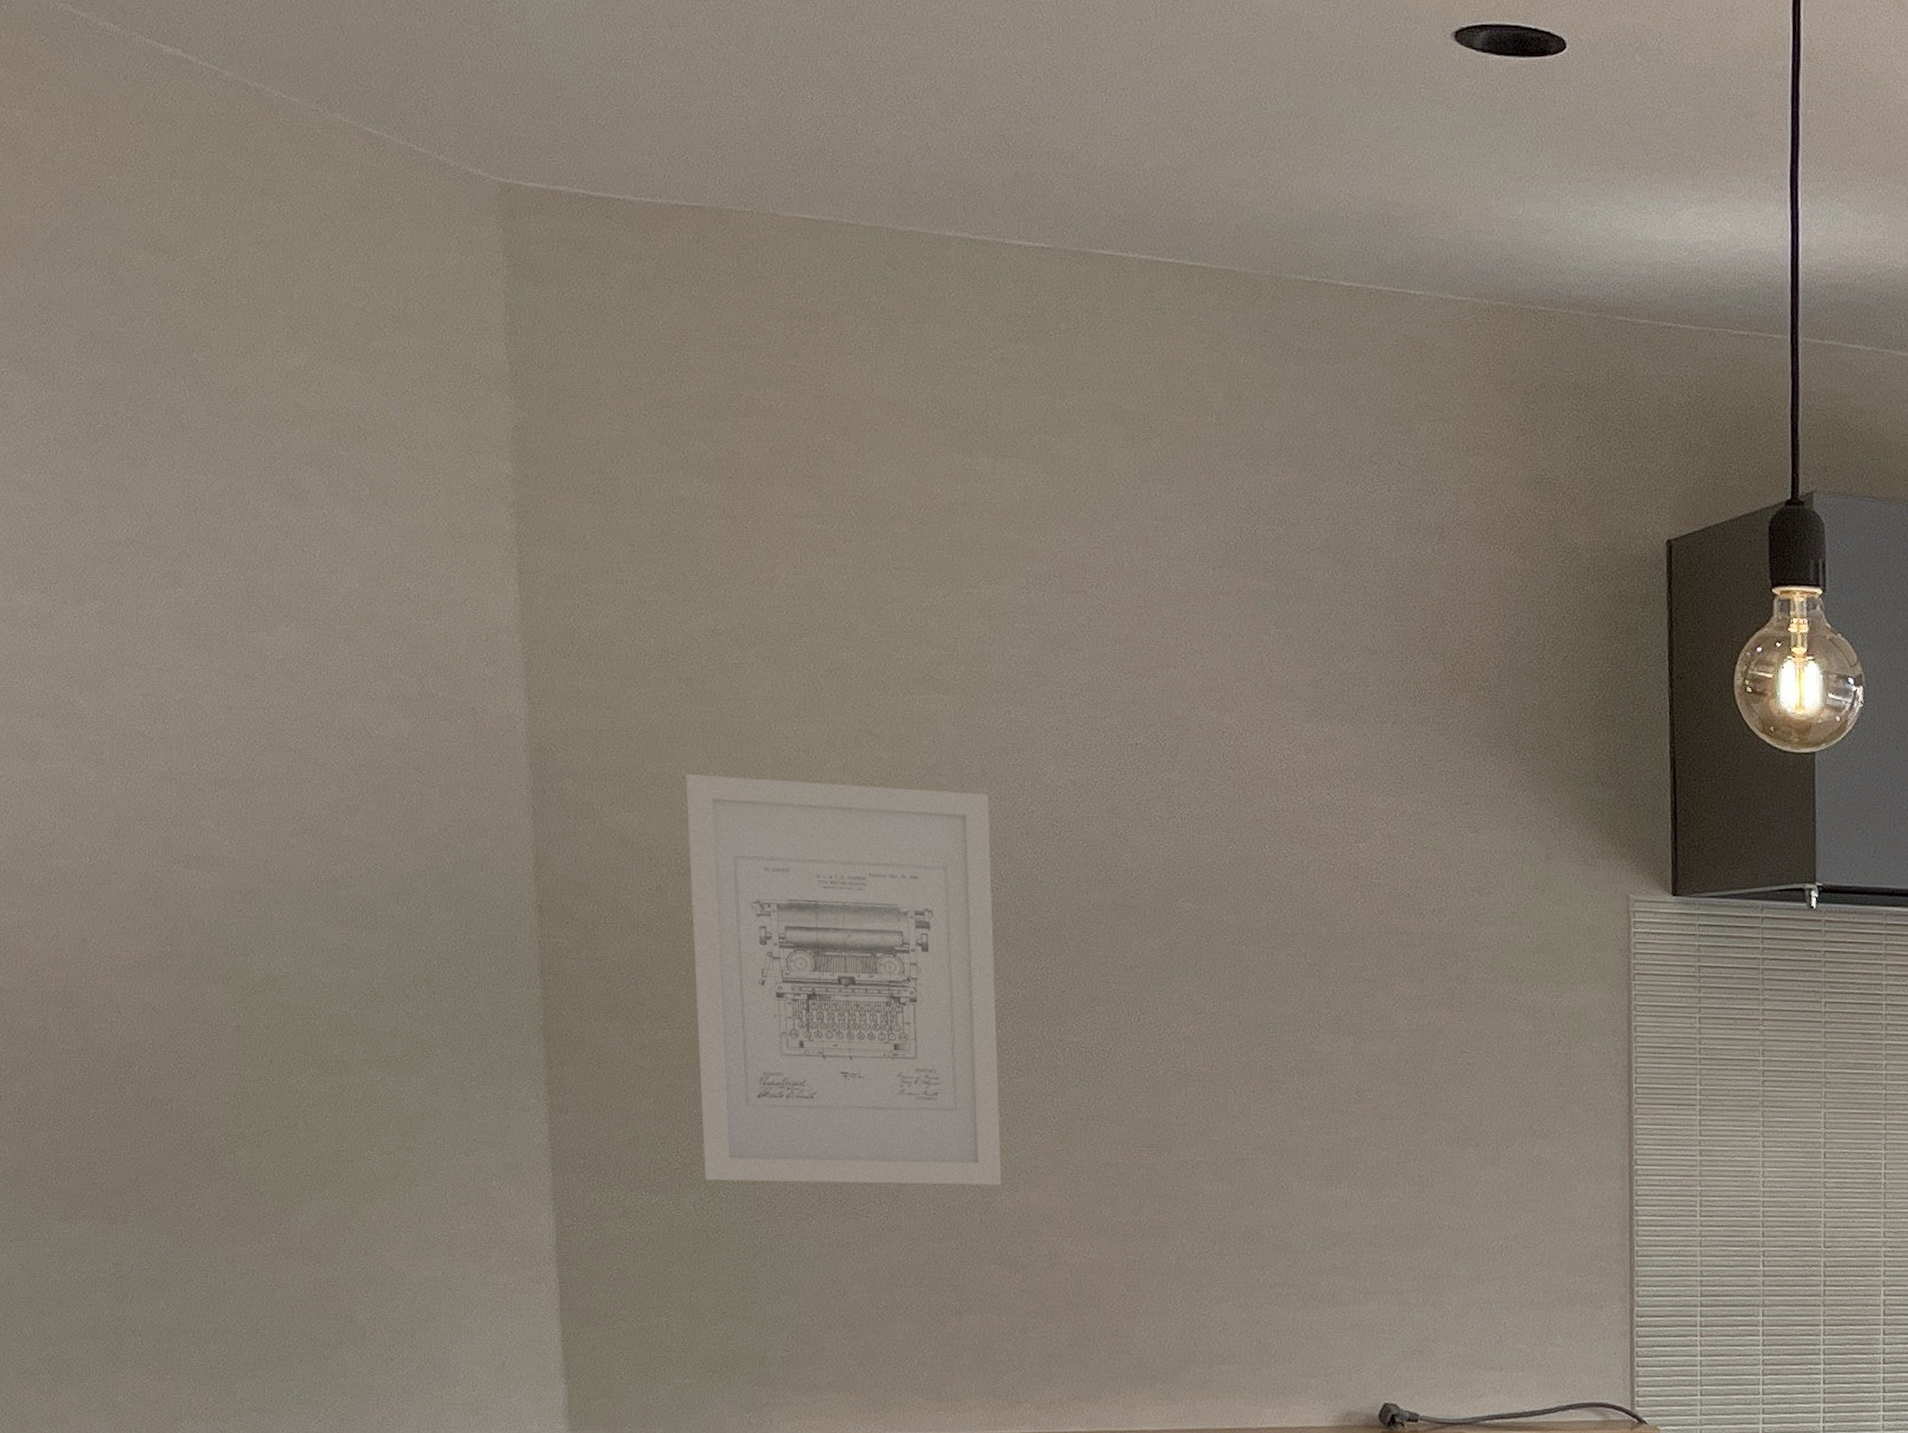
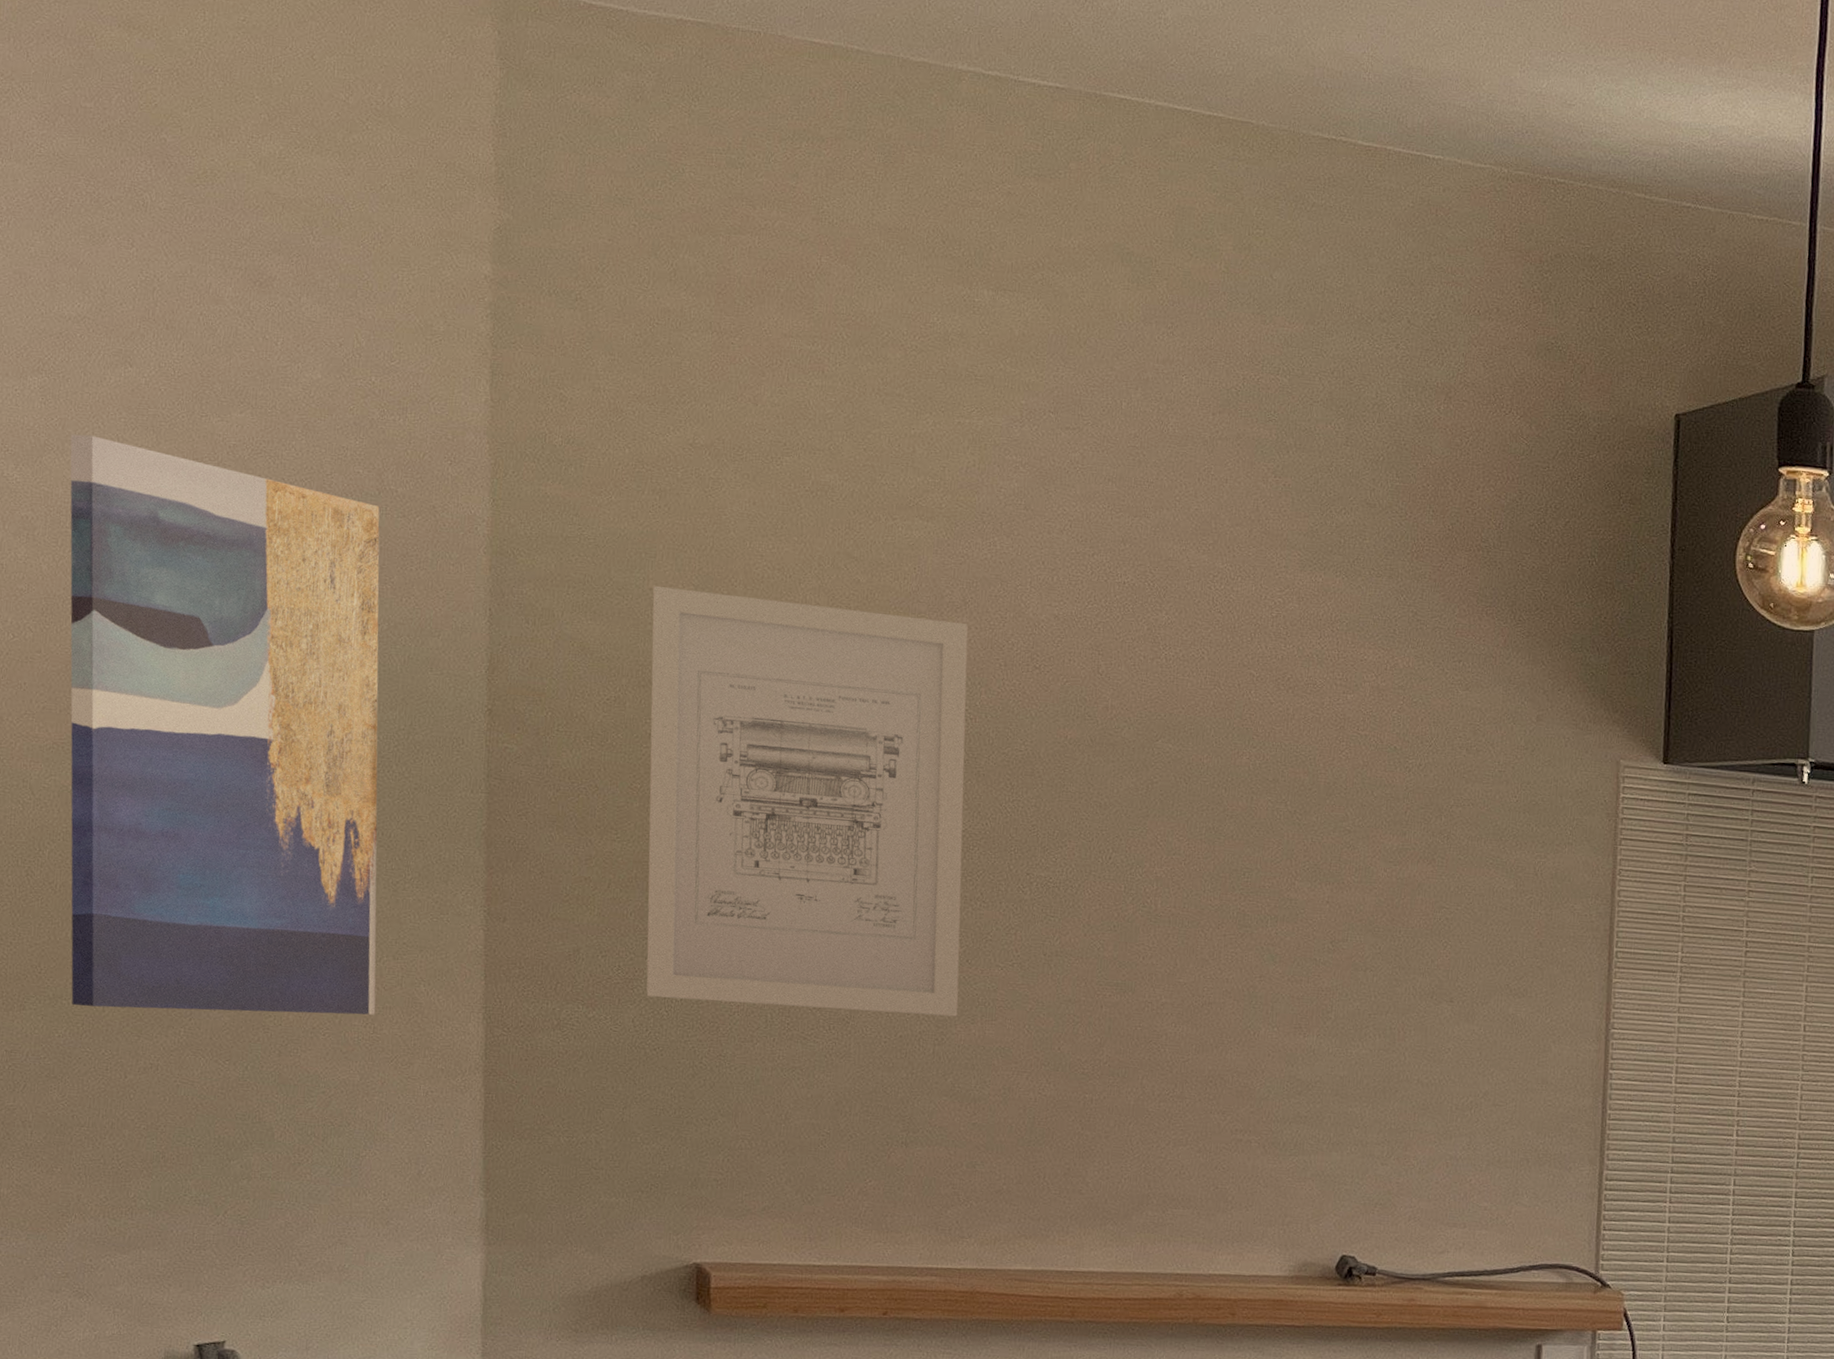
wall art: none [128,657,452,1217] -> present [70,434,380,1015]

